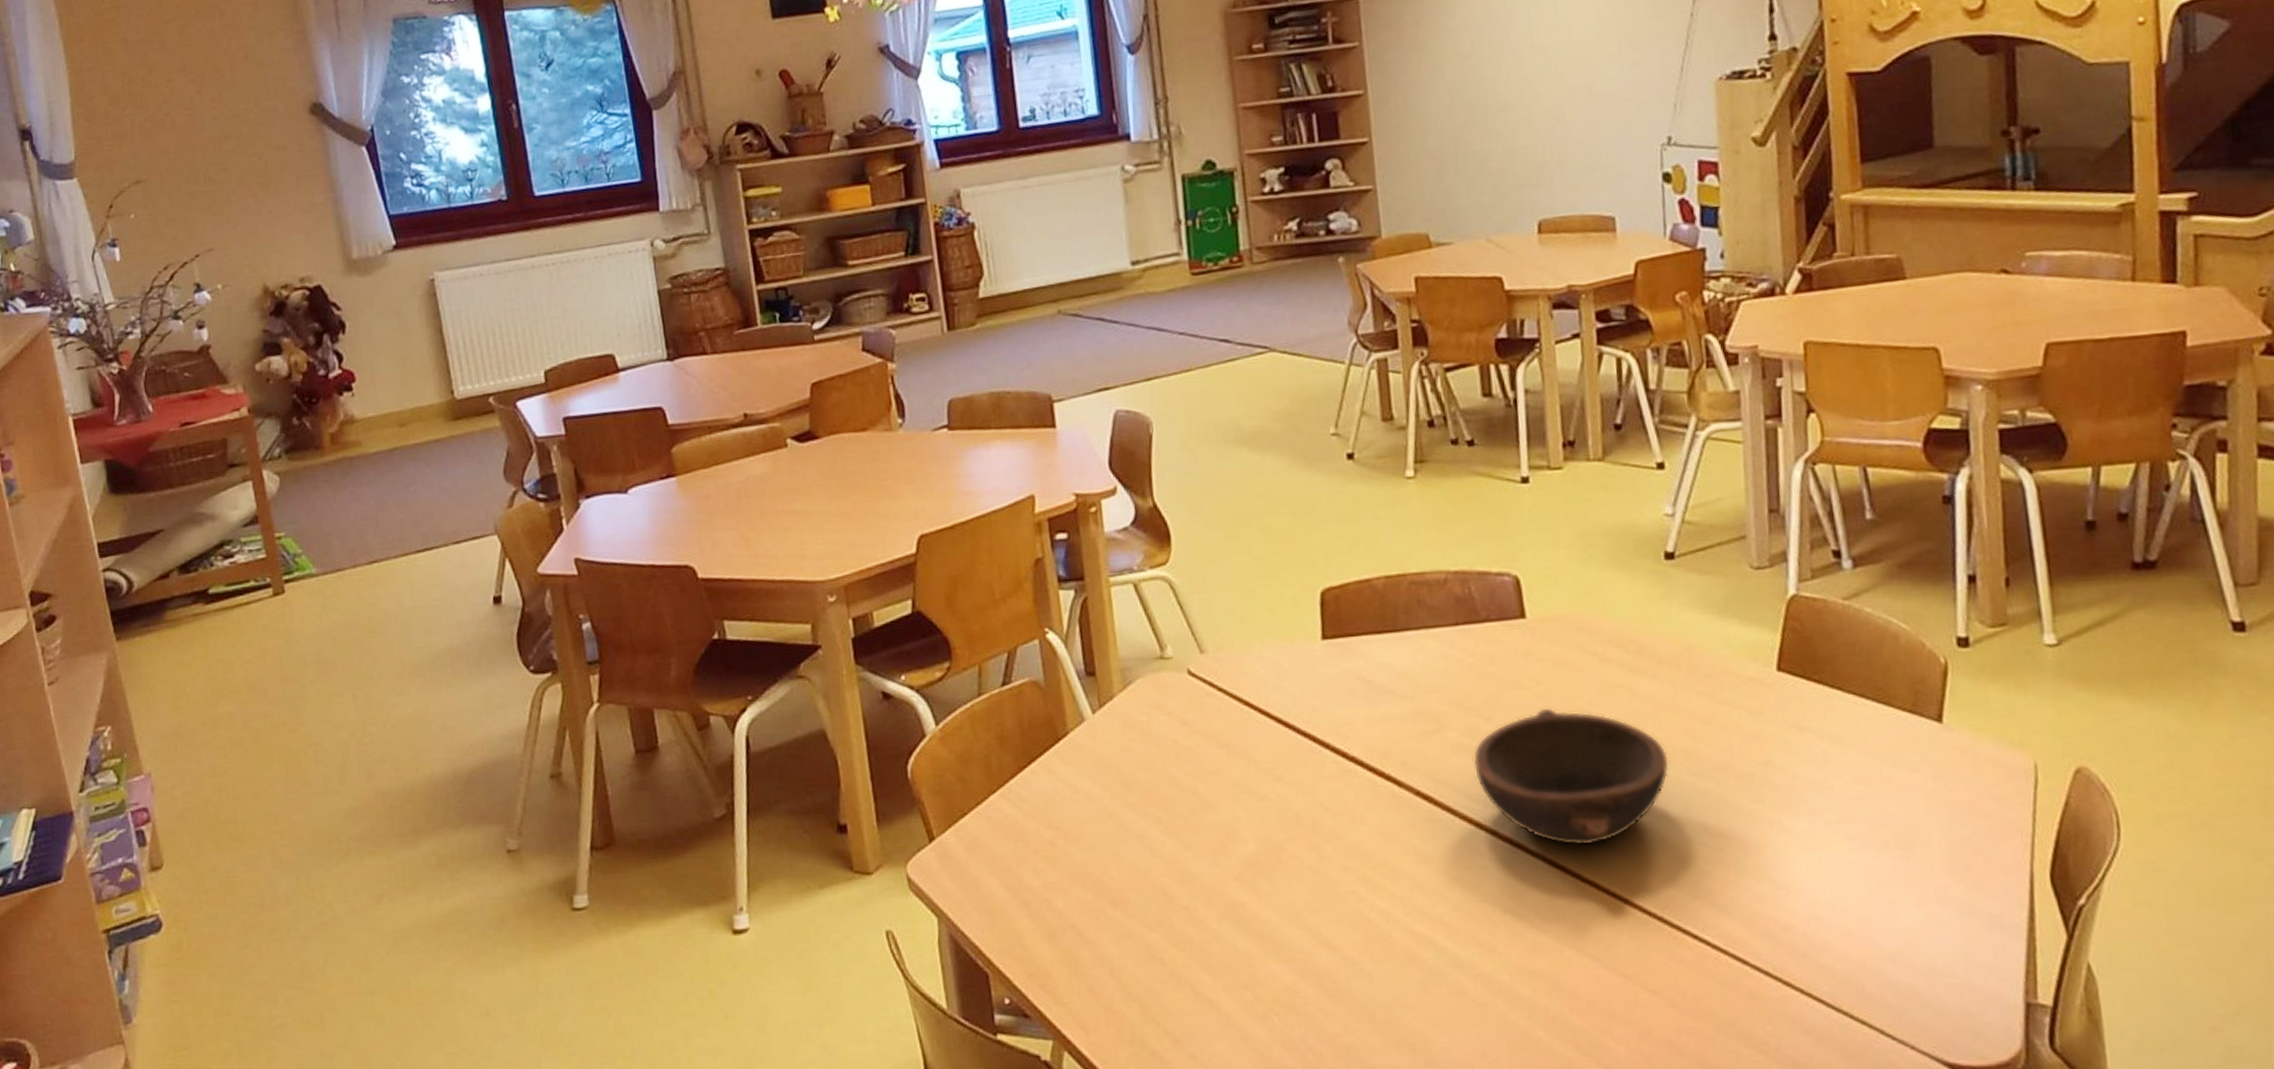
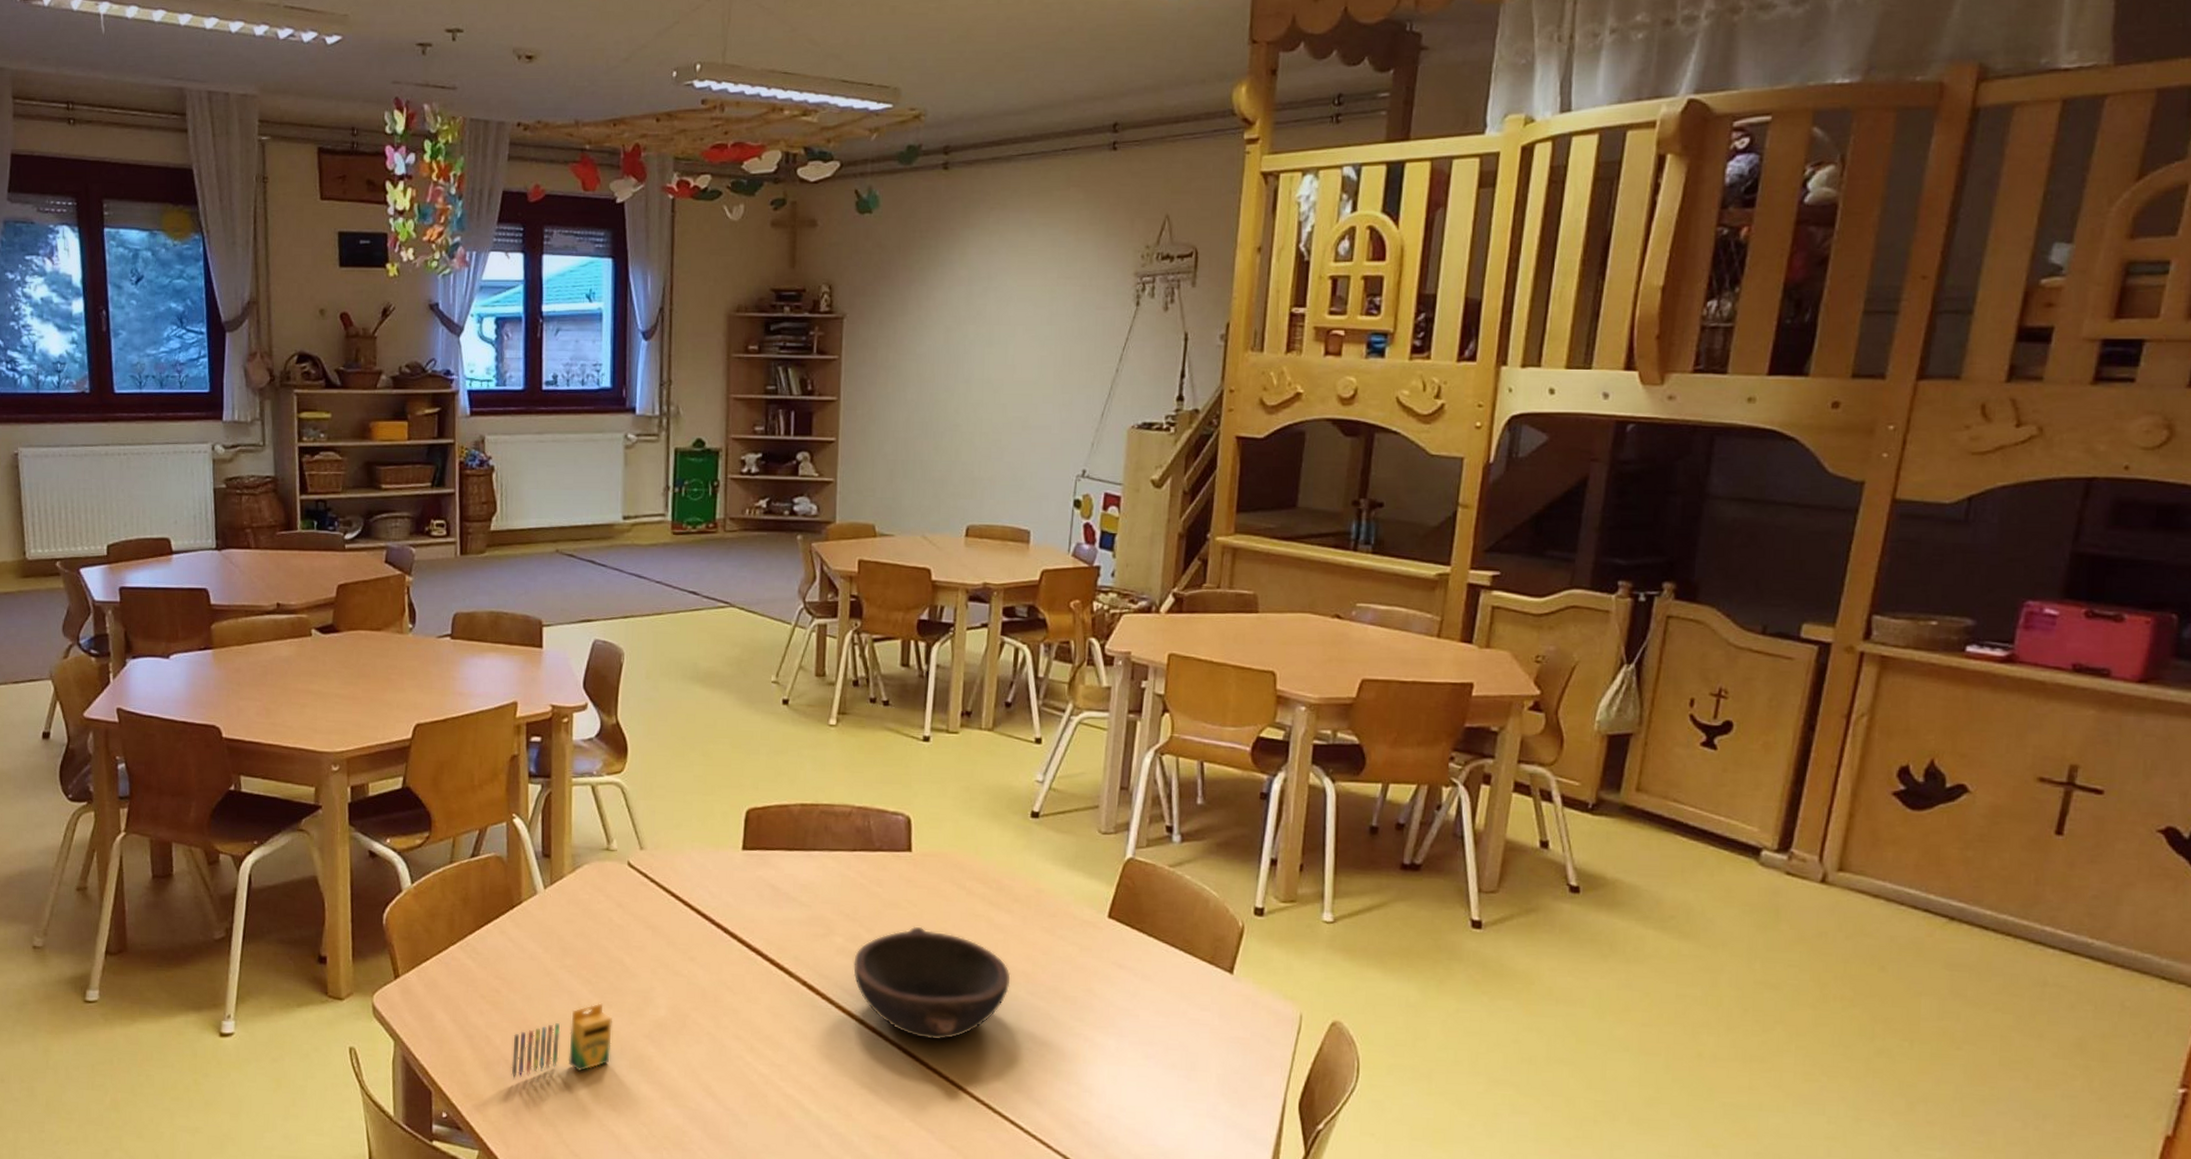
crayon: none [1077,844,1196,949] -> present [511,1003,613,1080]

